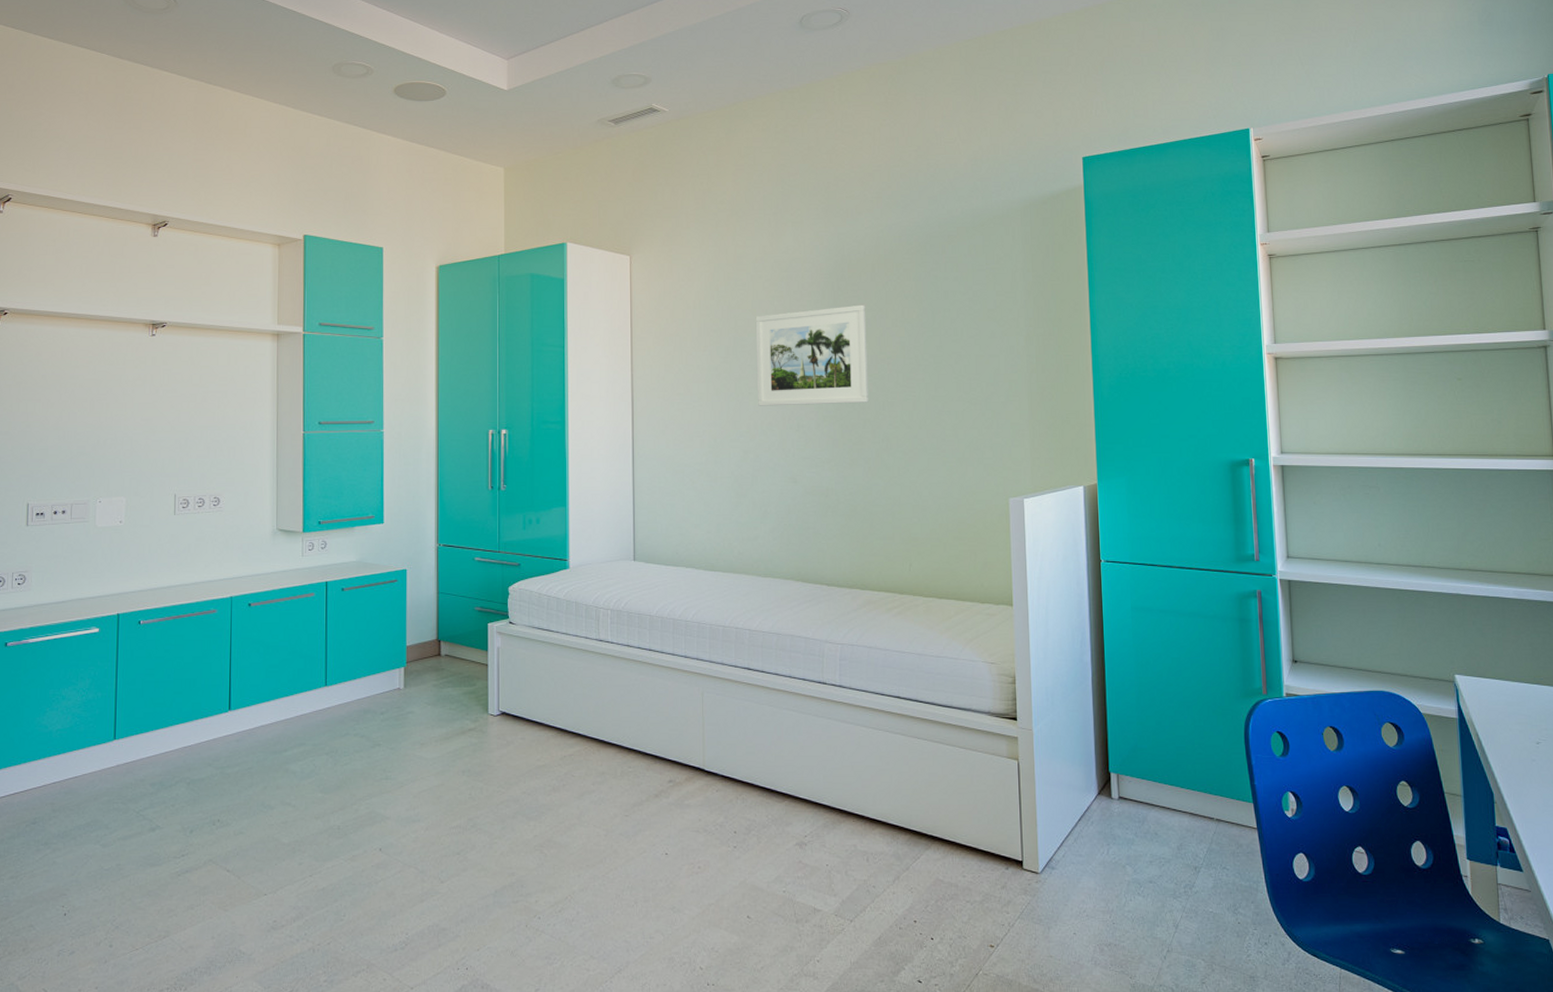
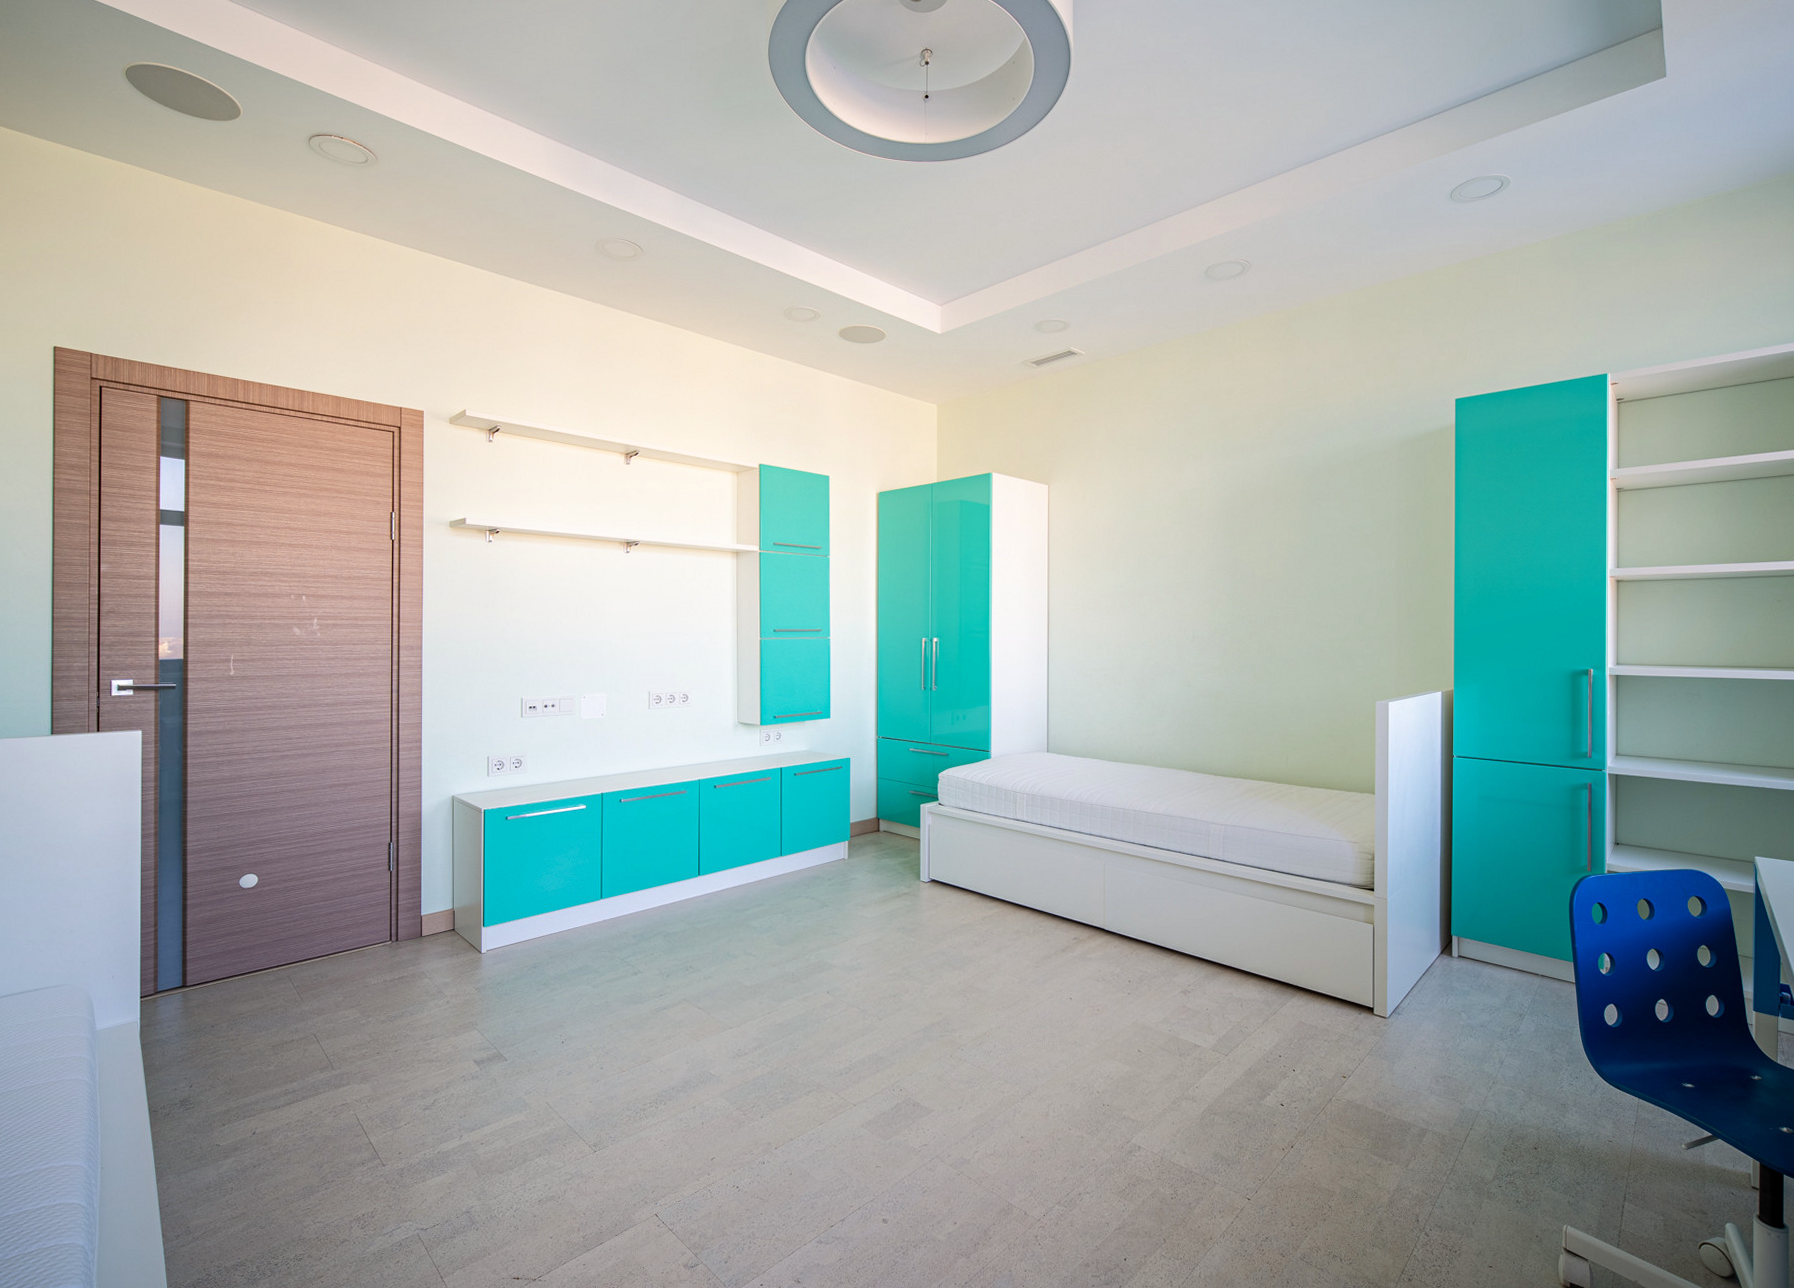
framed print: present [755,304,869,406] -> none [1158,530,1256,620]

